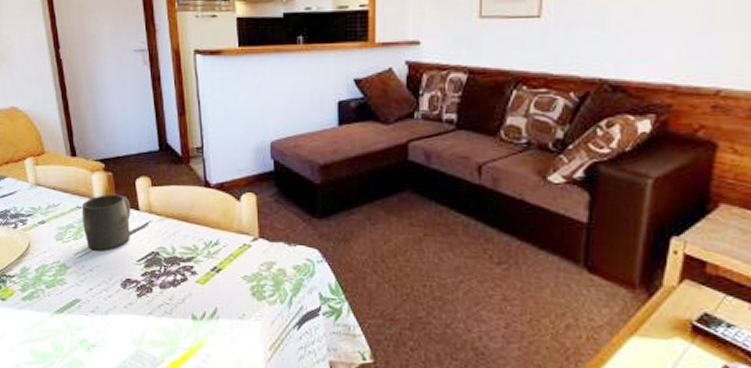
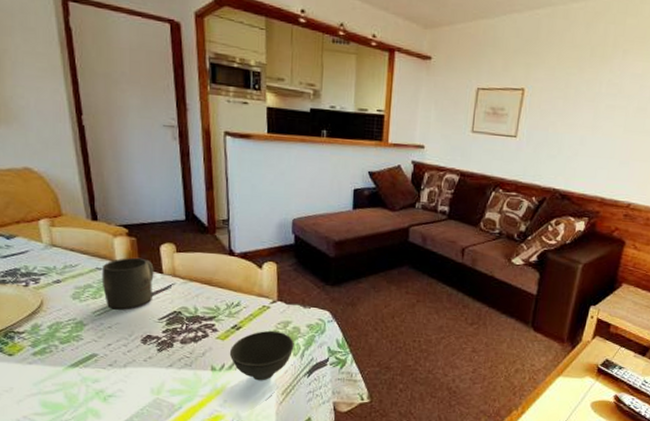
bowl: none [210,273,280,333] -> present [229,330,294,381]

